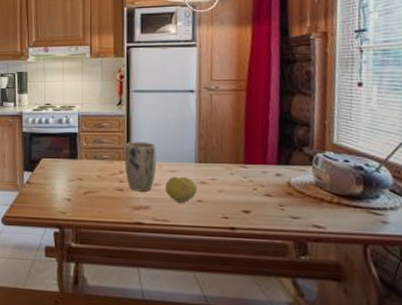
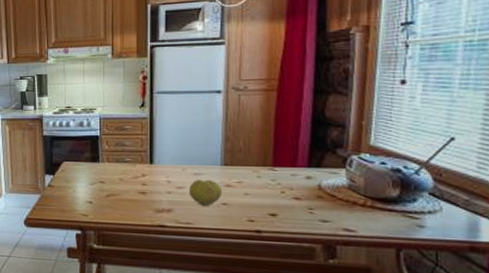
plant pot: present [124,142,157,192] -> none [147,145,181,195]

